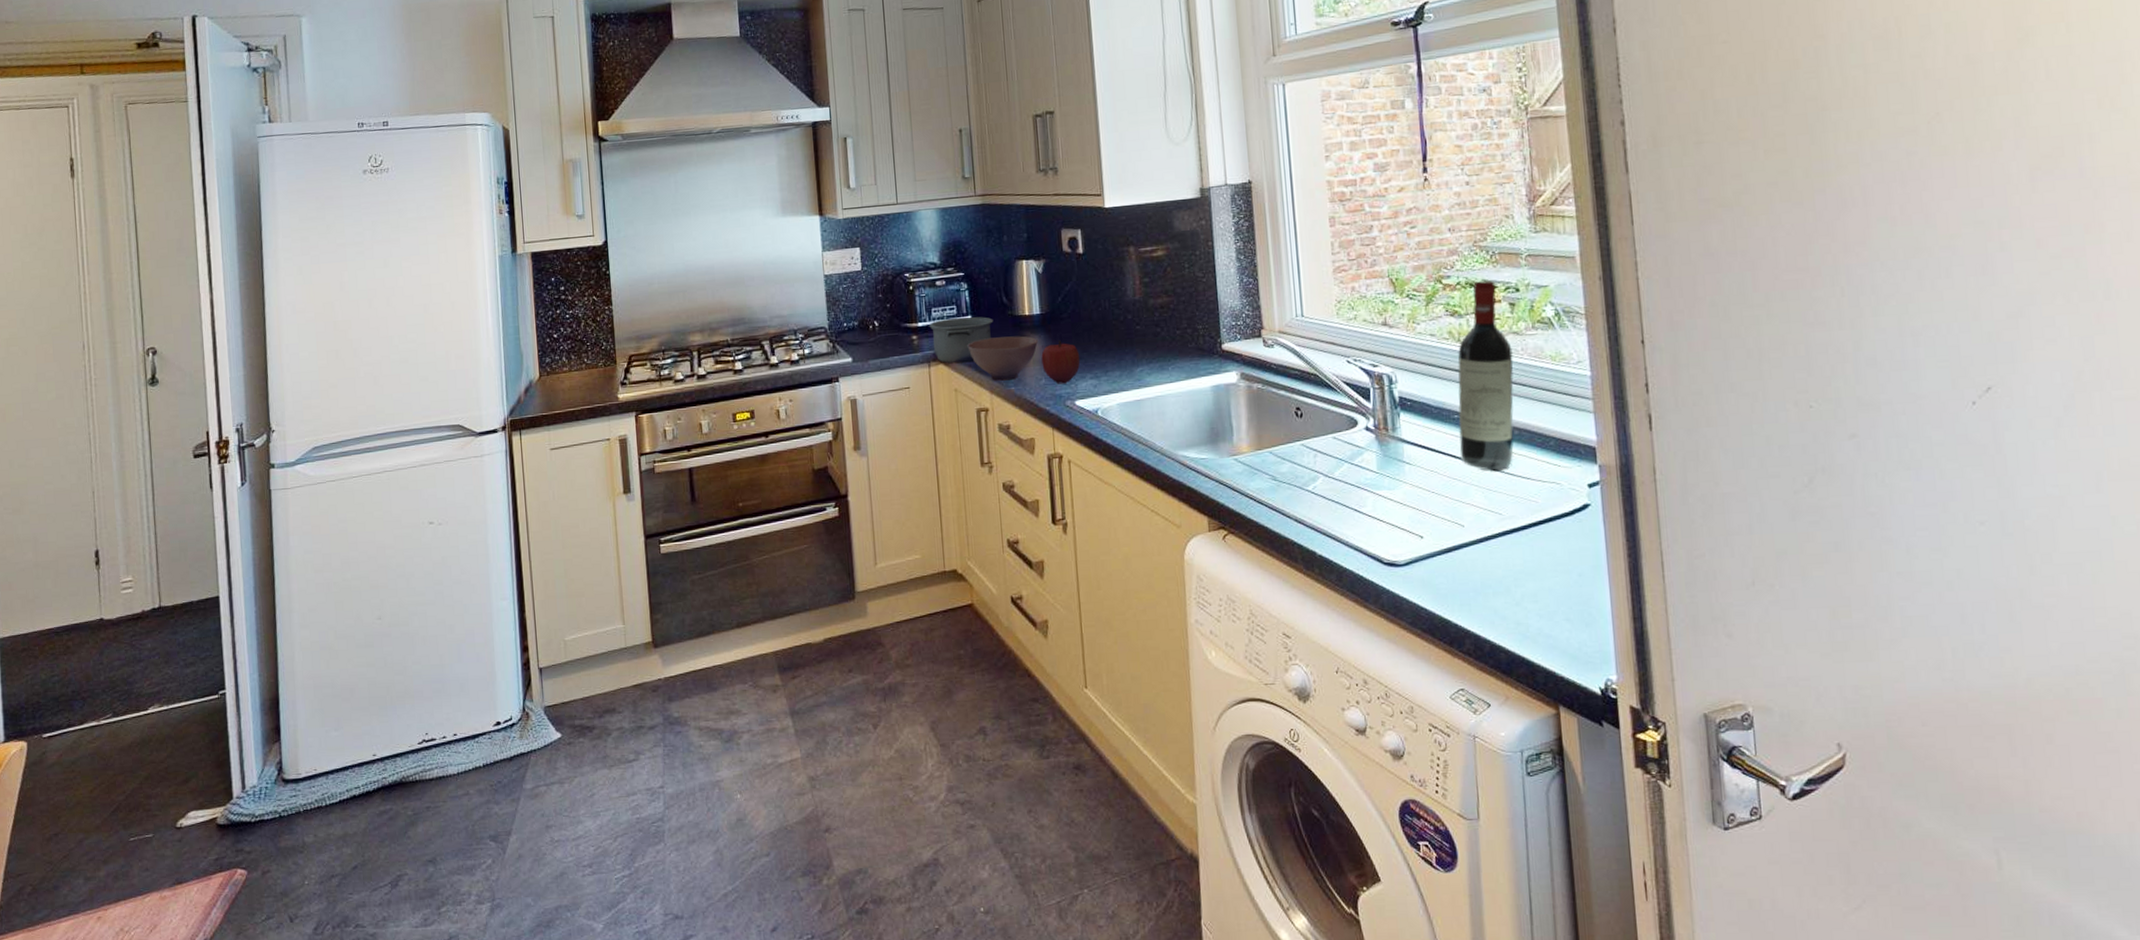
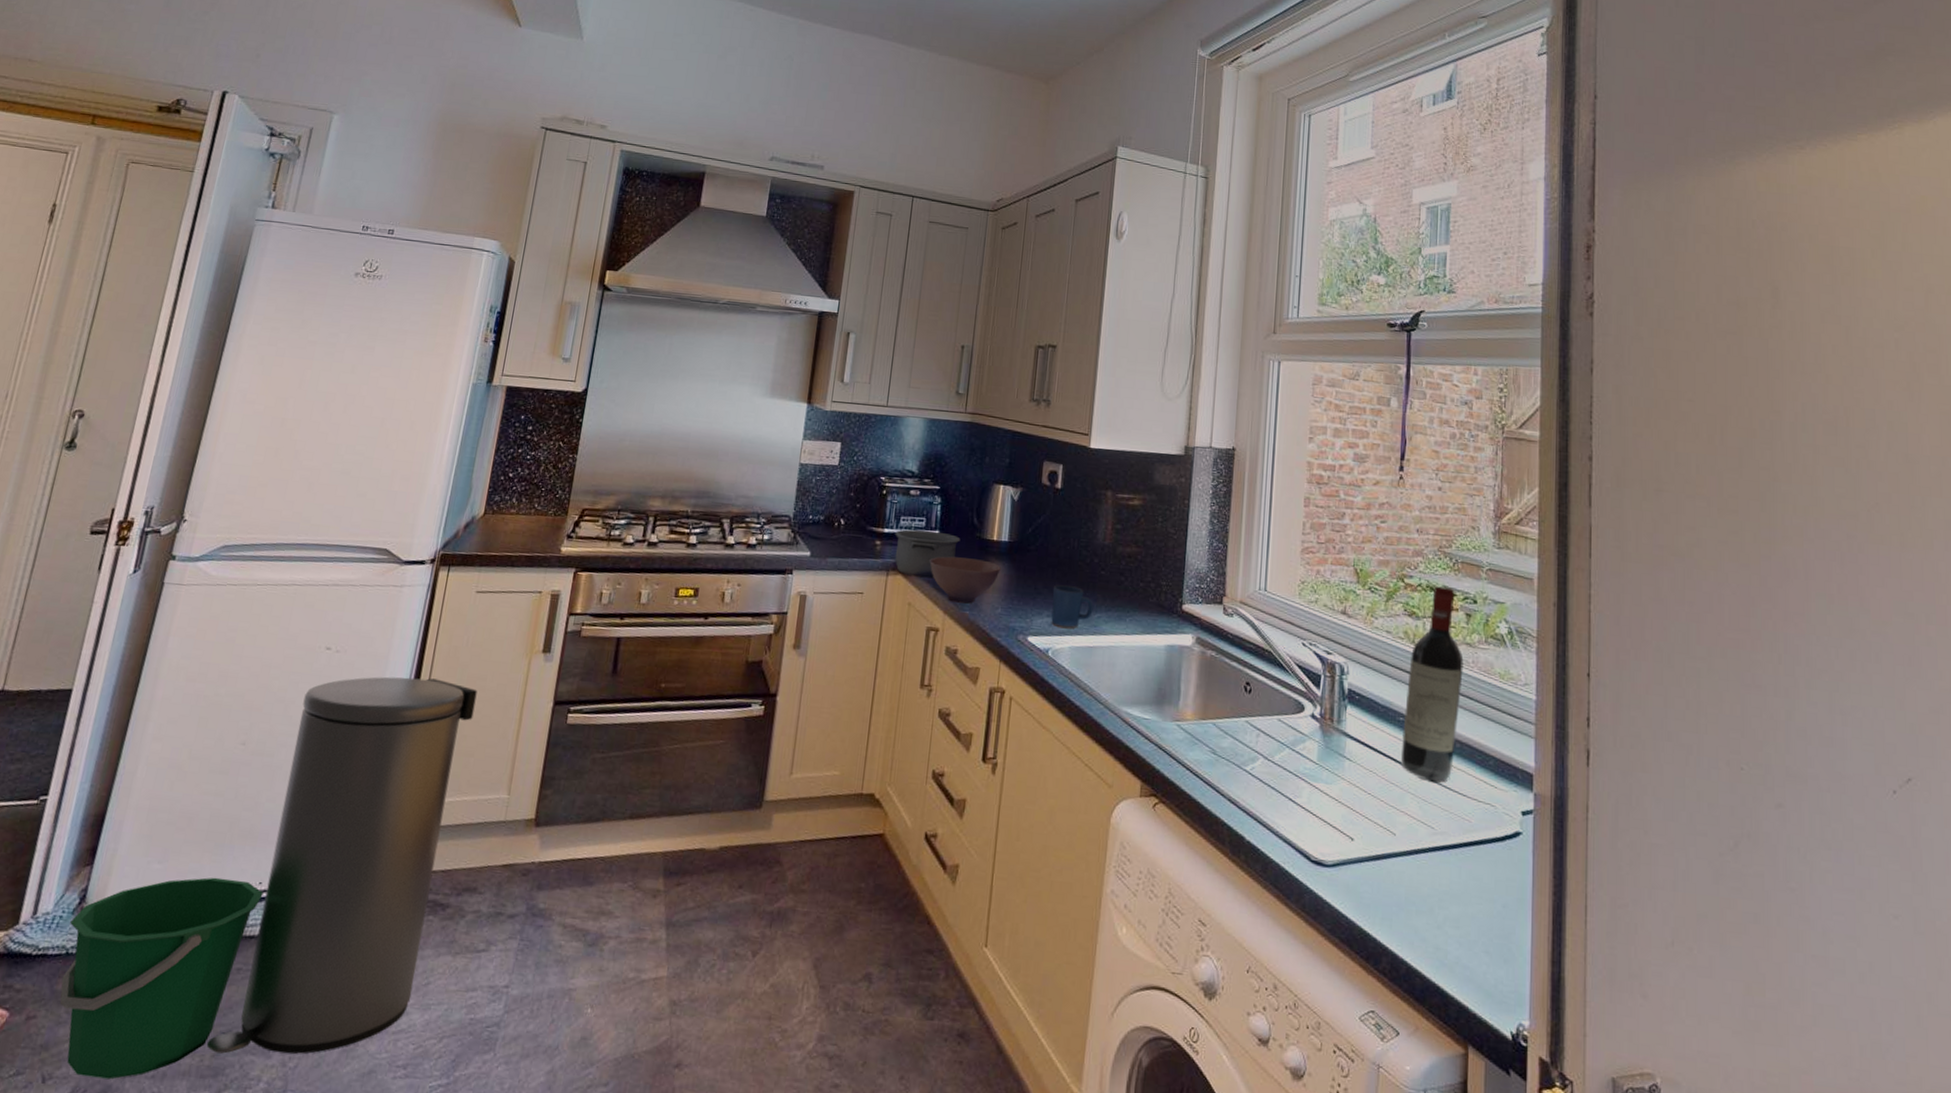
bucket: none [275,734,431,912] -> present [59,877,263,1080]
pedal bin: none [418,533,581,878] -> present [207,676,478,1054]
fruit: present [1041,340,1081,384] -> none [1001,572,1041,617]
mug: none [1091,345,1135,387] -> present [1051,585,1094,629]

